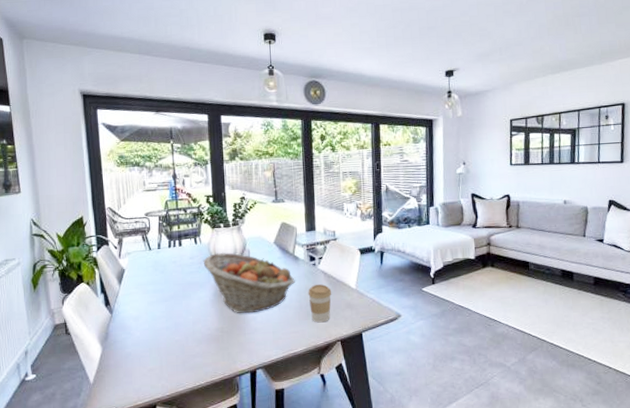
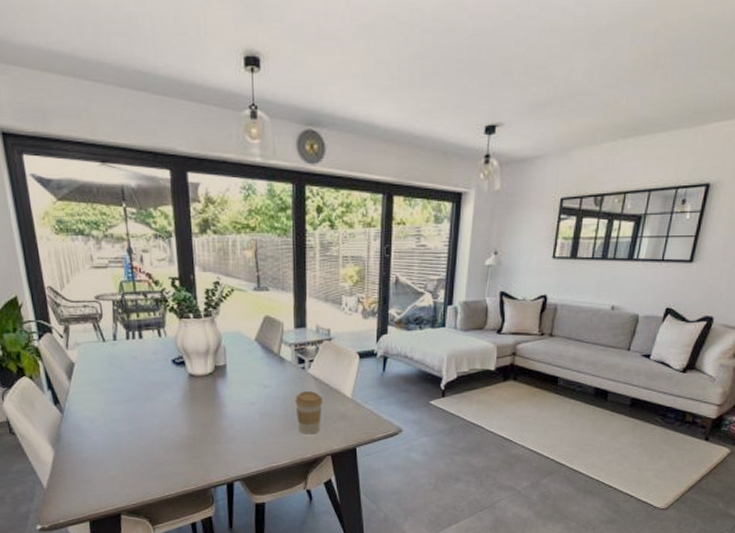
fruit basket: present [203,252,295,314] -> none [169,348,280,421]

